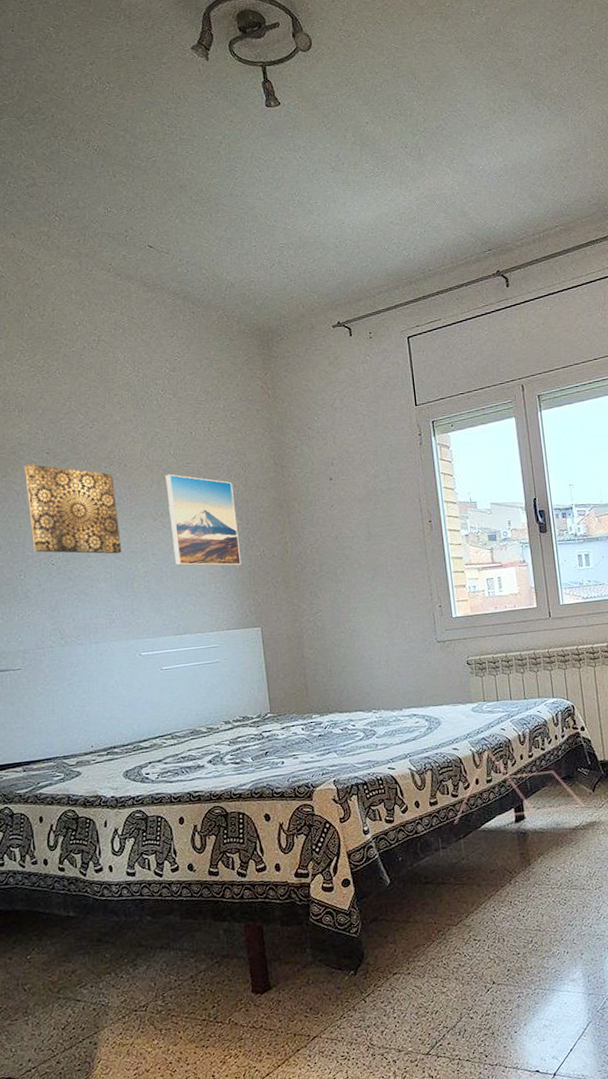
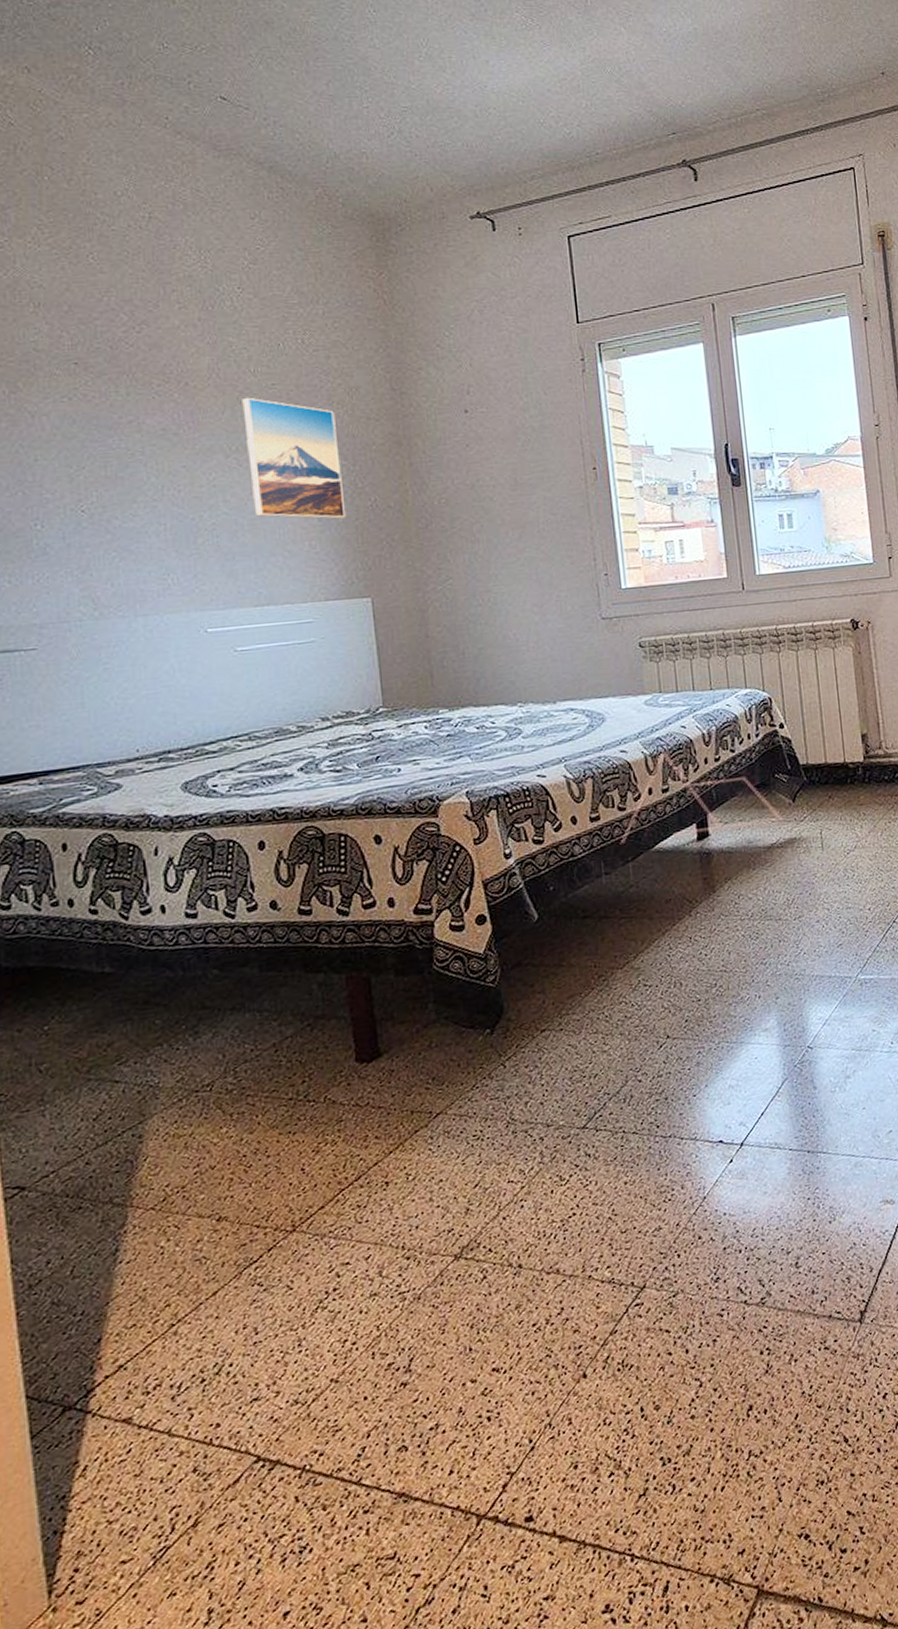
wall art: present [24,464,122,554] -> none [42,377,181,500]

